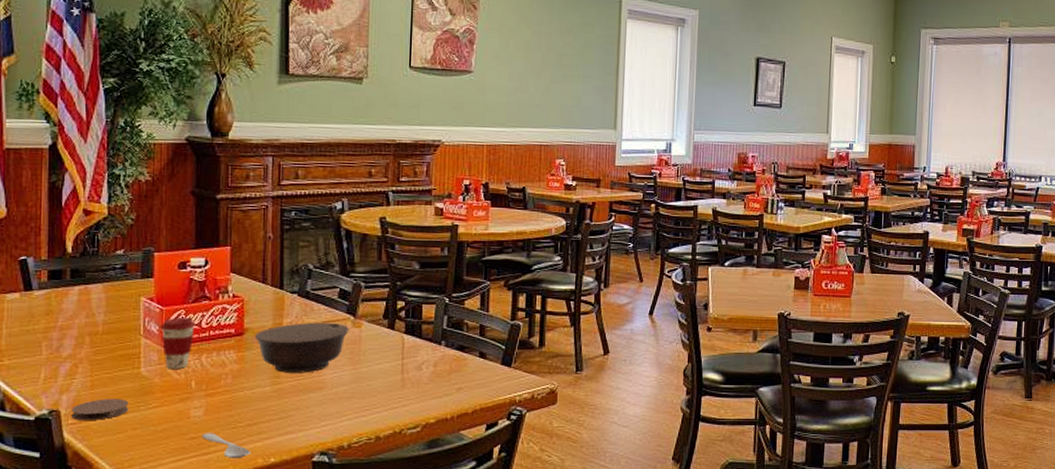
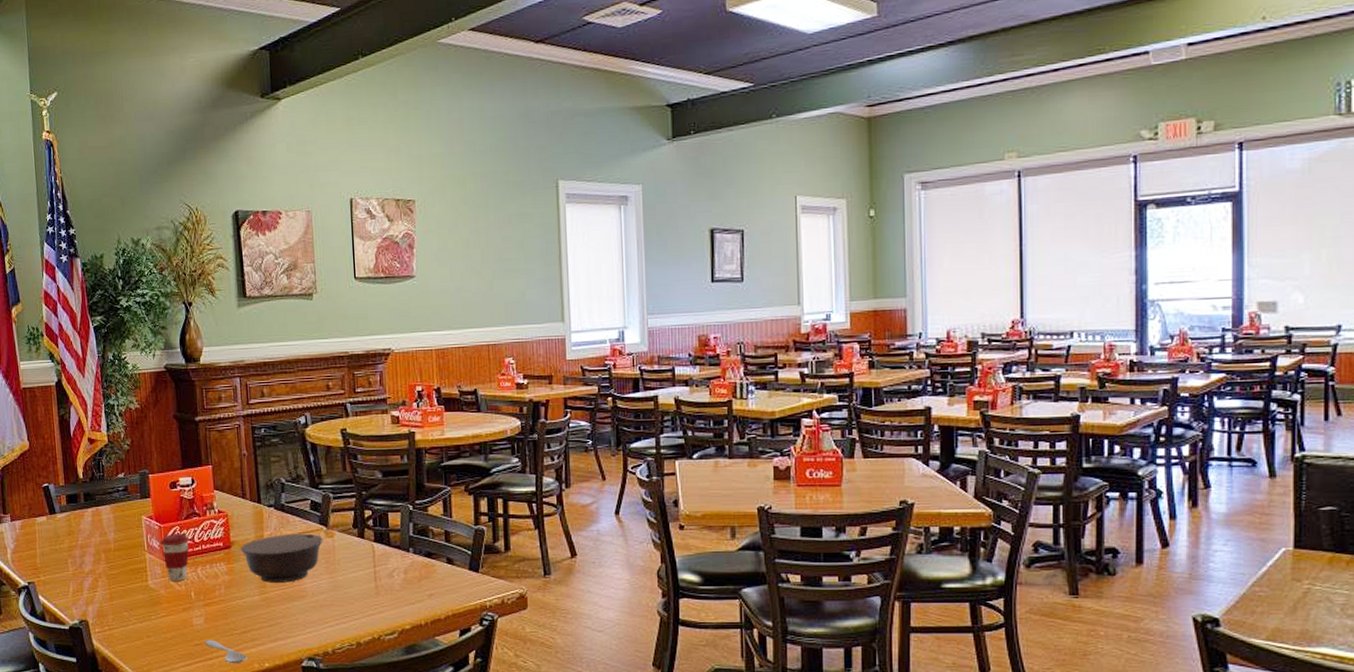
coaster: present [72,399,129,421] -> none [97,609,142,630]

